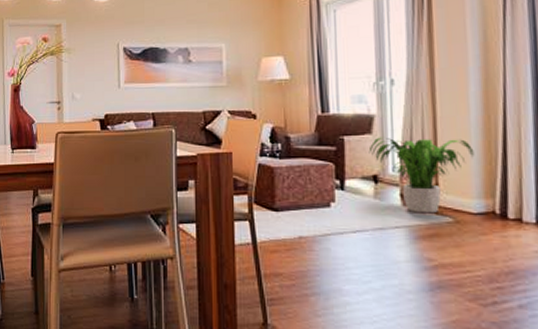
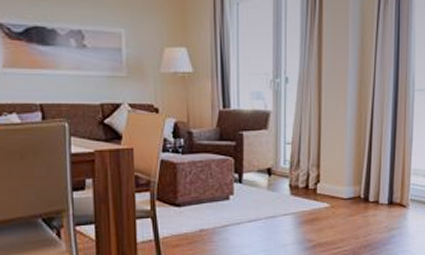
potted plant: present [368,137,475,214] -> none [264,132,348,201]

